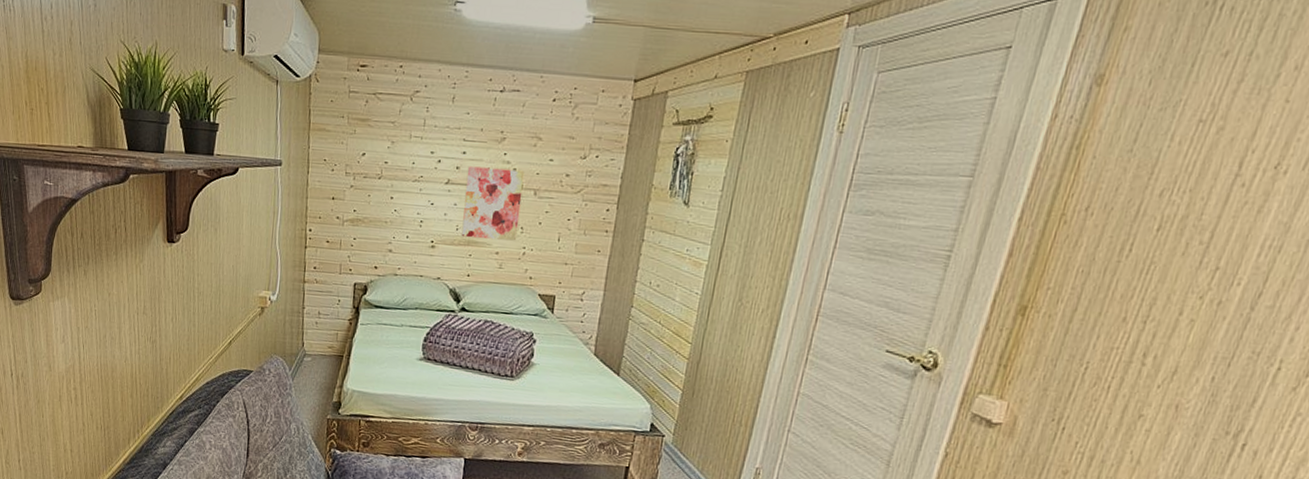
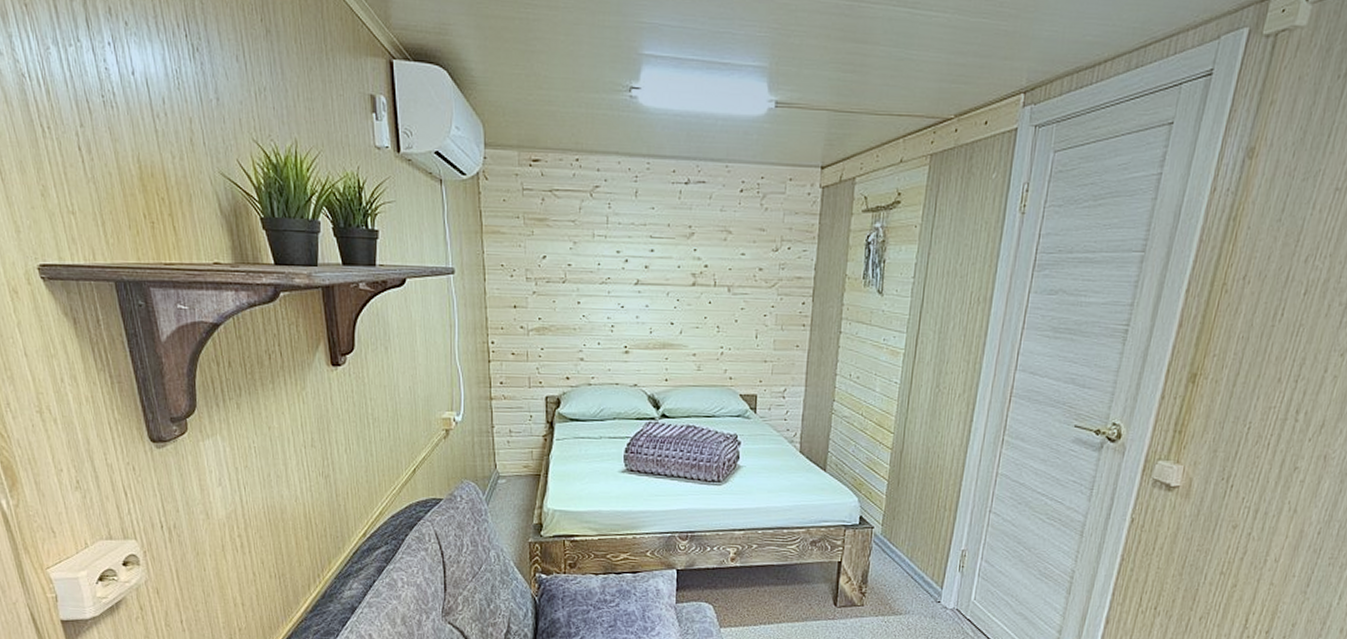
wall art: present [461,166,525,241] -> none [656,264,717,341]

